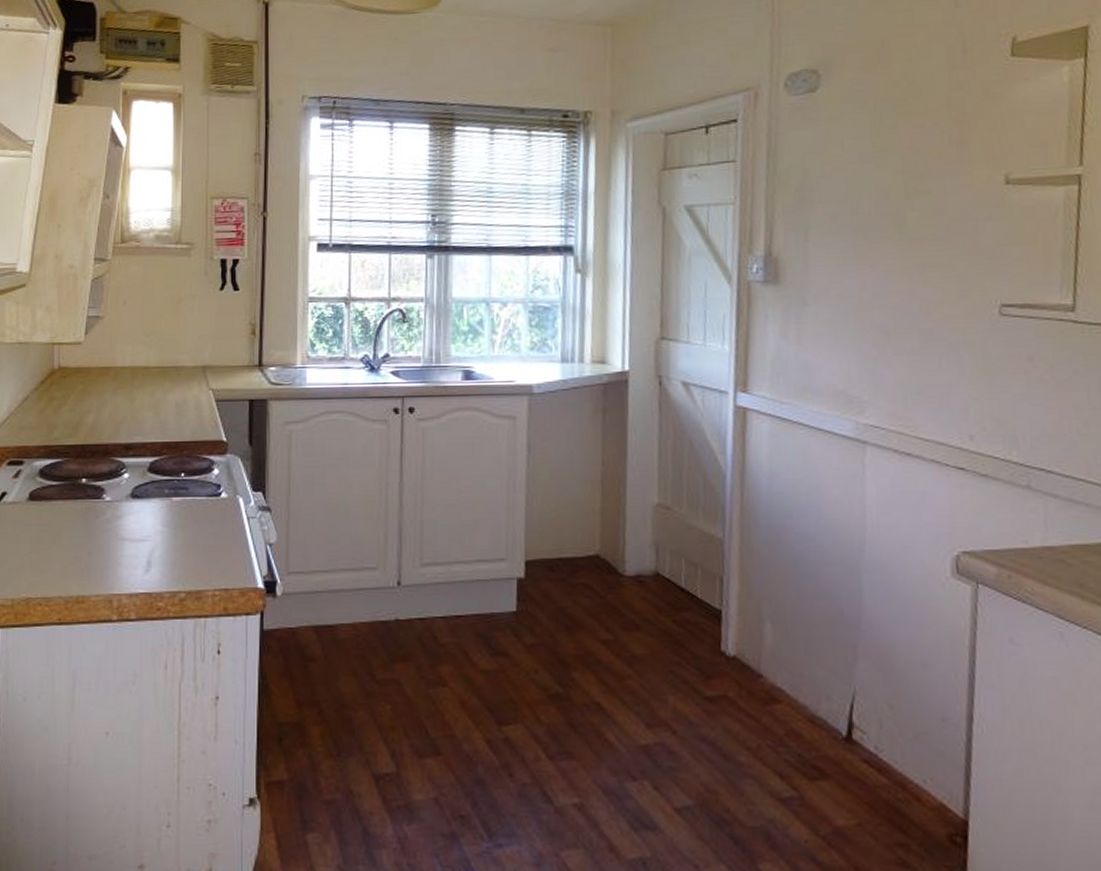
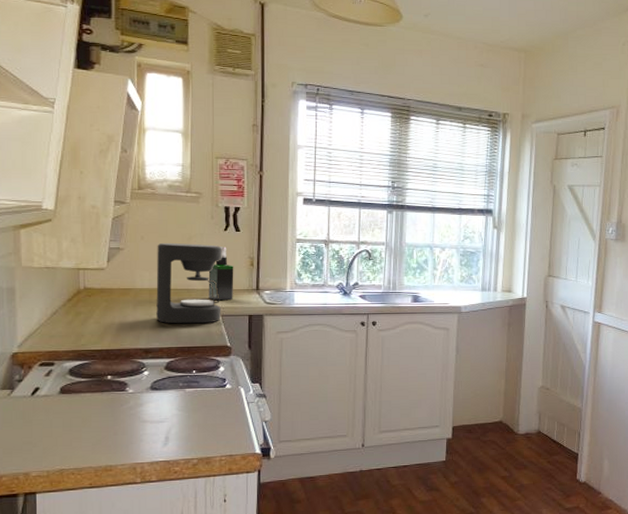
coffee maker: none [139,307,217,412] -> present [156,242,222,324]
spray bottle: none [200,310,232,381] -> present [208,247,234,301]

